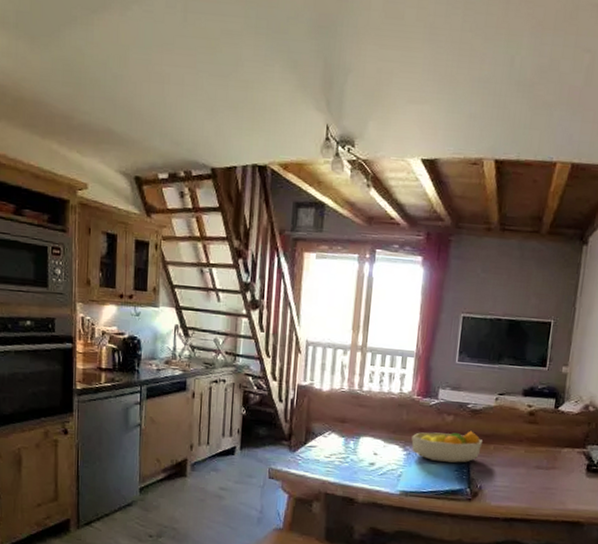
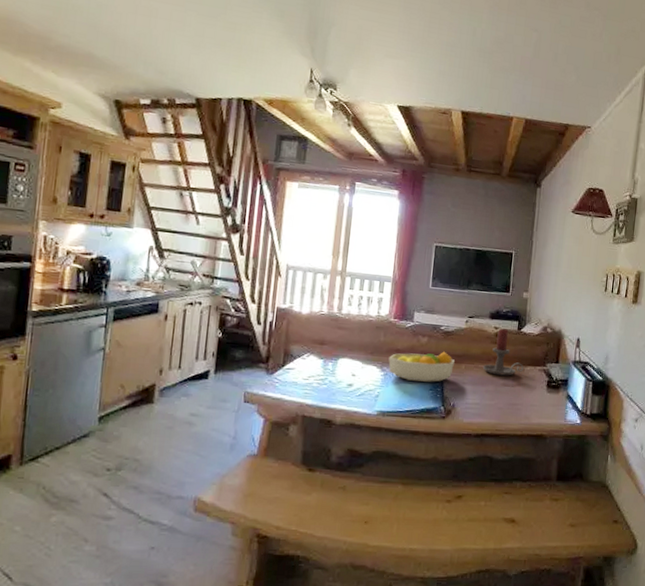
candle holder: none [513,406,560,458] -> present [482,328,524,376]

